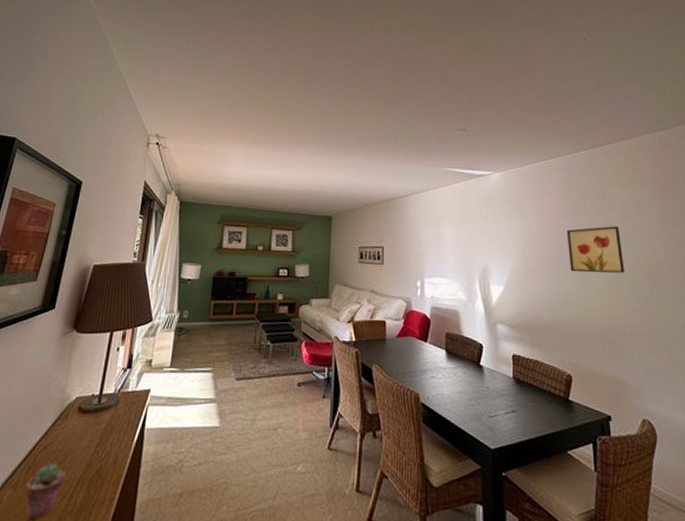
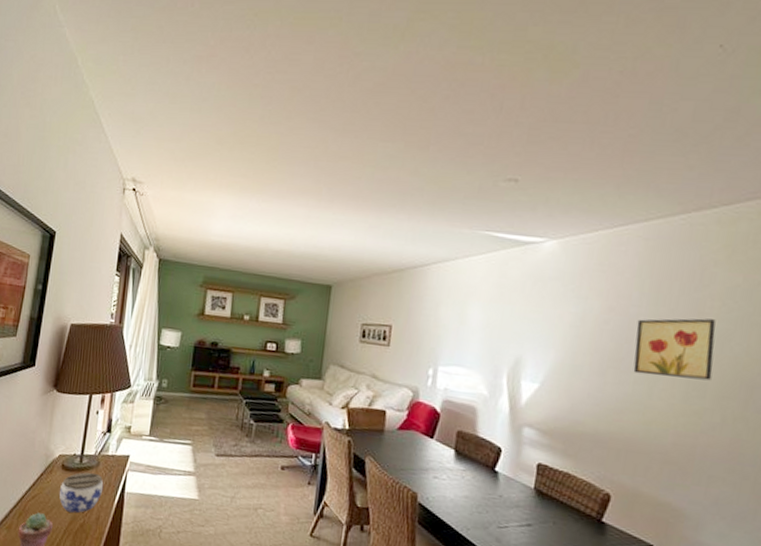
jar: none [74,412,123,459] -> present [59,472,104,514]

